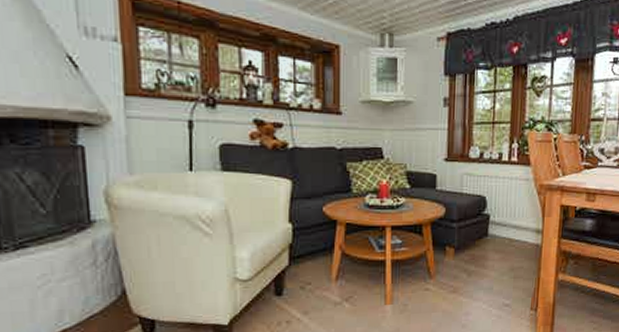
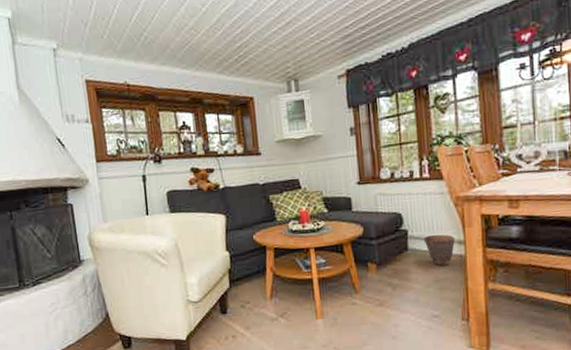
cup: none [504,221,535,255] -> present [423,234,456,266]

